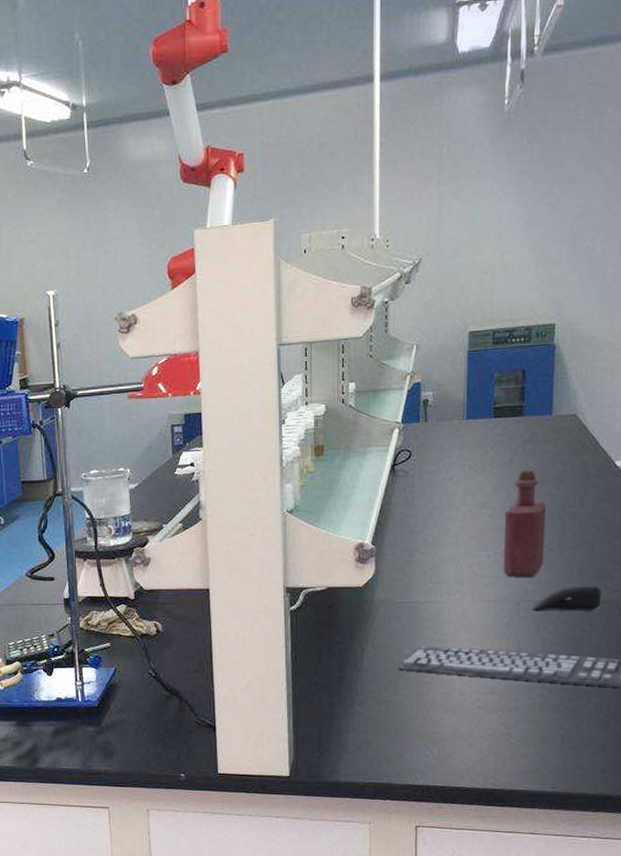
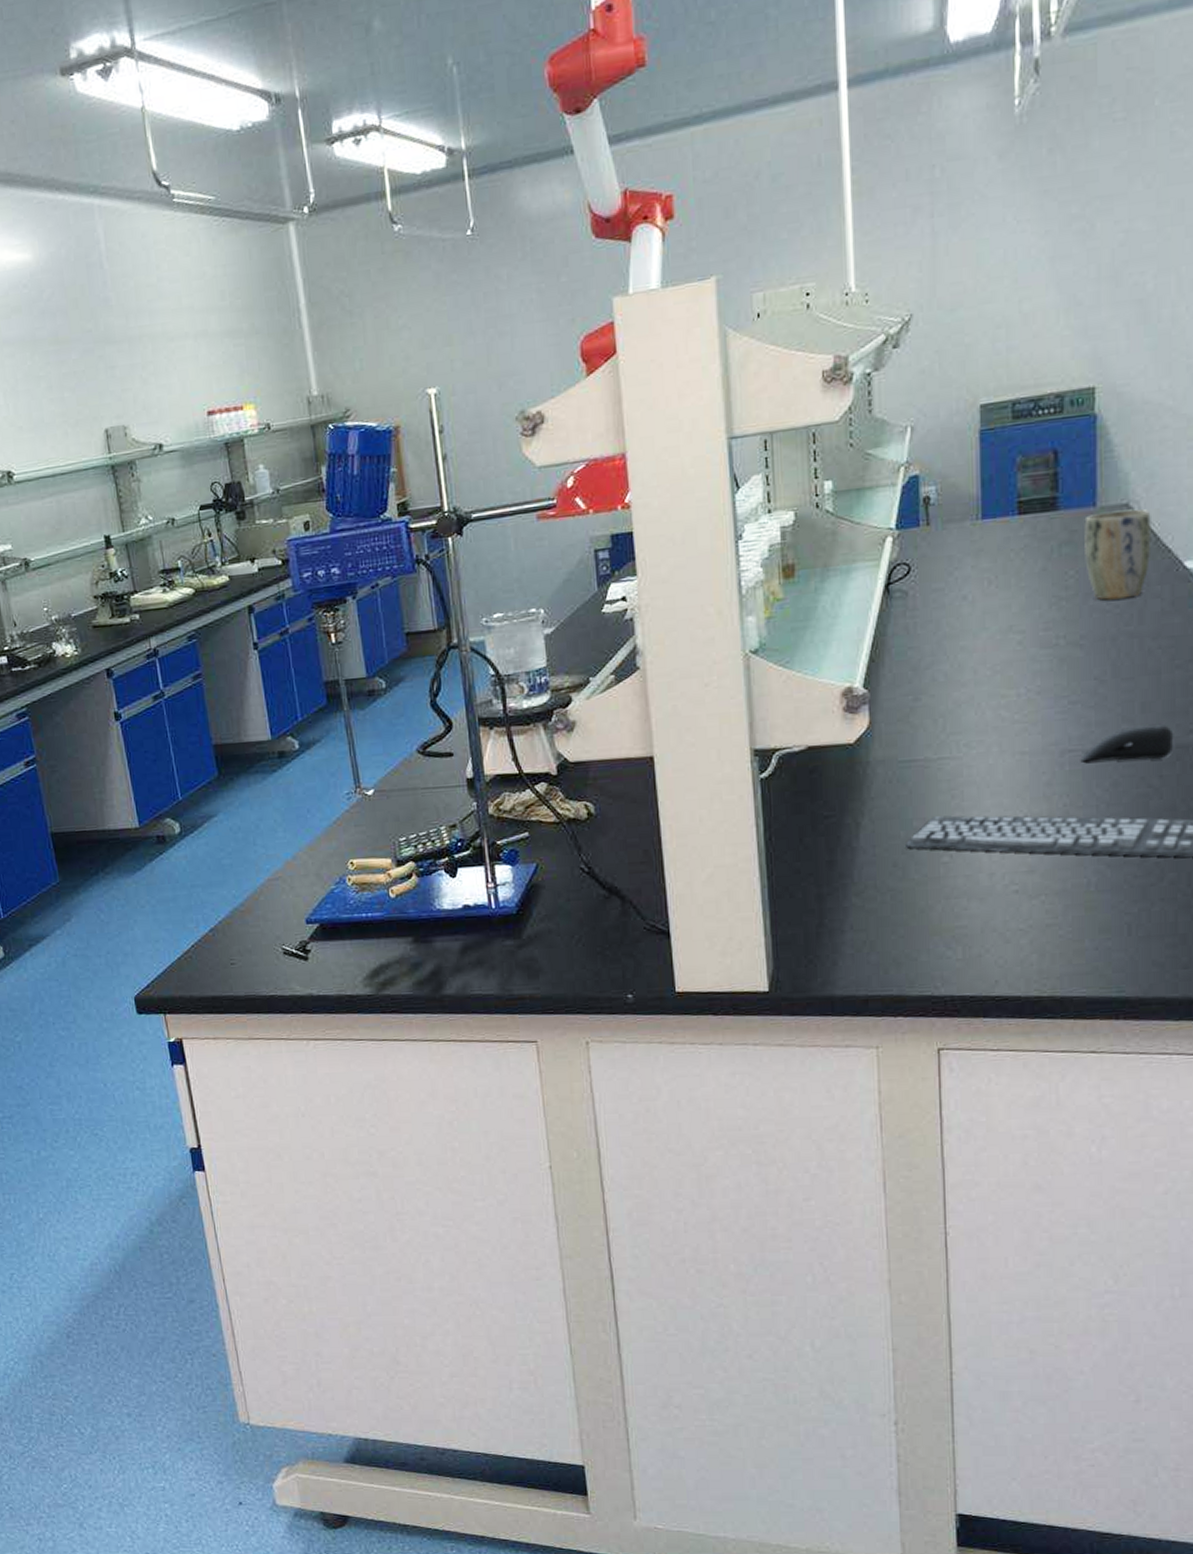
bottle: present [503,470,546,577] -> none [1038,579,1094,720]
plant pot: none [542,419,592,487] -> present [1084,509,1151,600]

